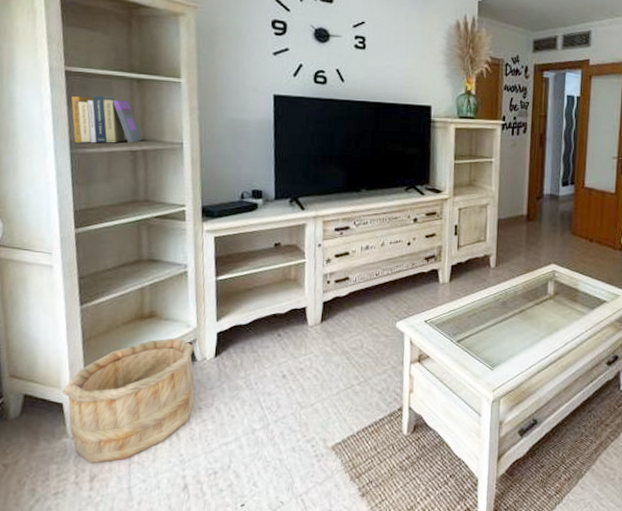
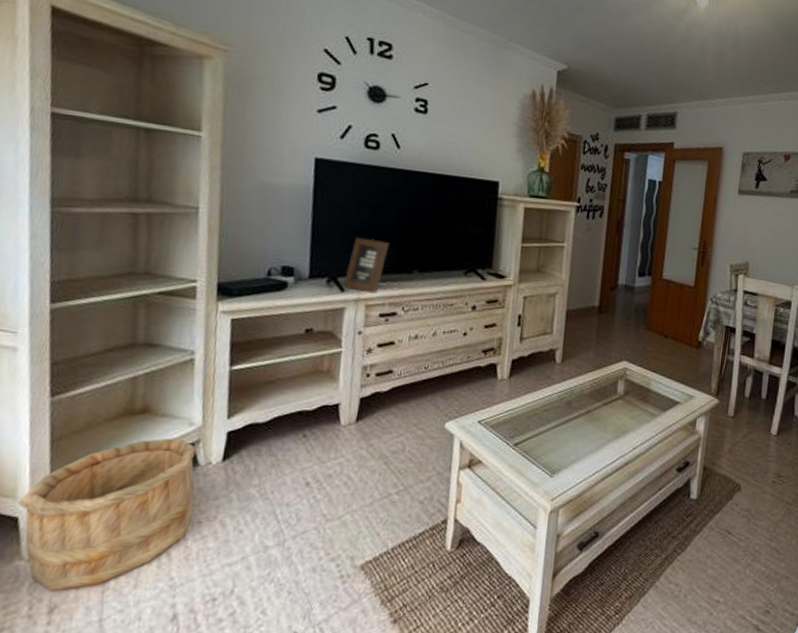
books: present [71,95,143,144] -> none [56,143,148,204]
picture frame: none [304,162,340,211] -> present [344,237,390,294]

